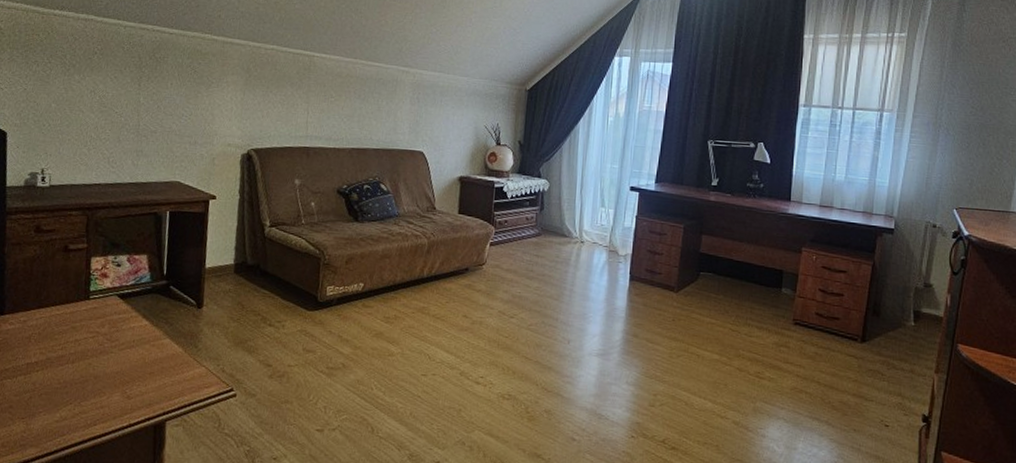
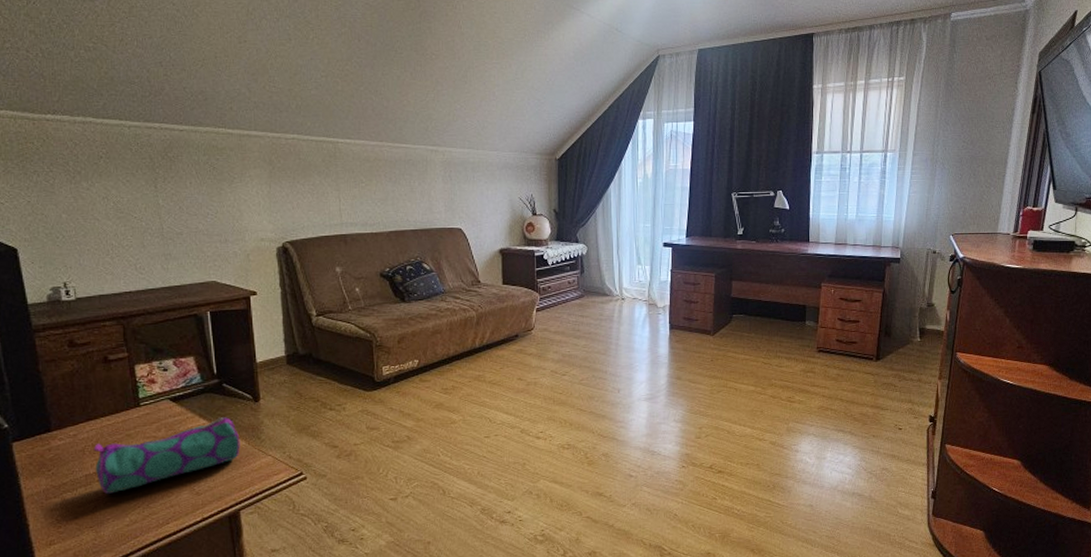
pencil case: none [37,320,178,387] -> present [93,417,240,495]

